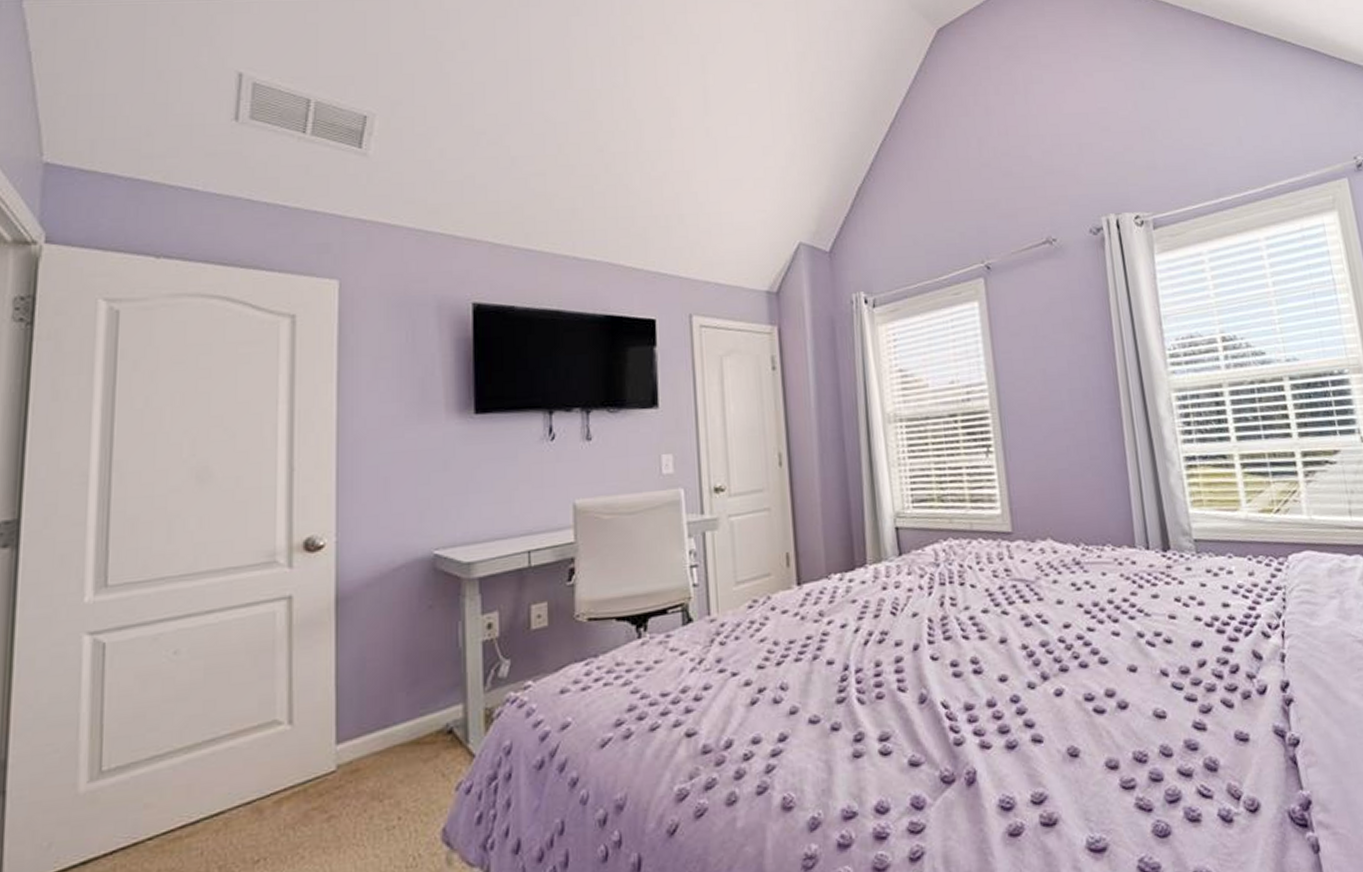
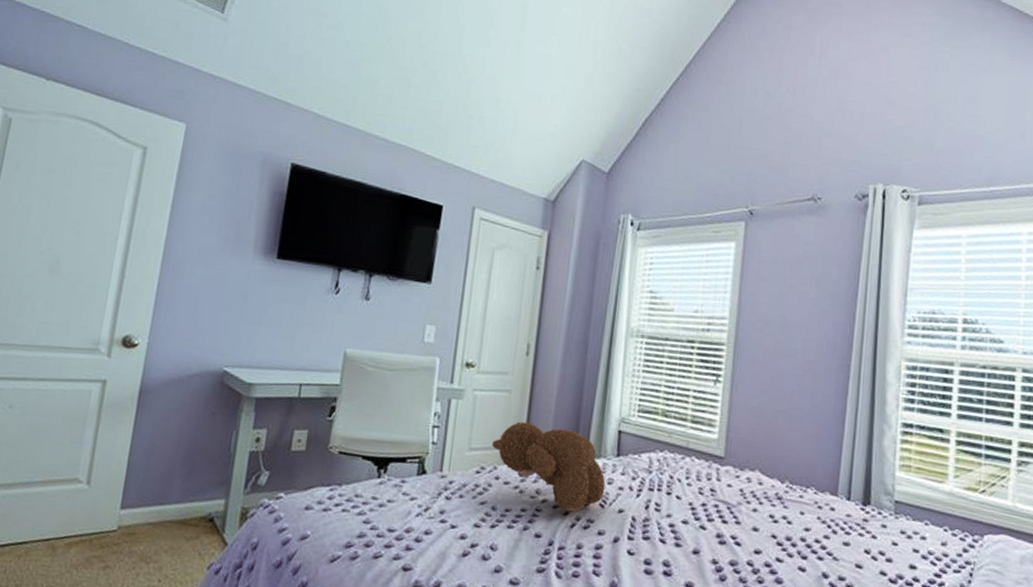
teddy bear: none [760,537,894,629] -> present [492,421,606,512]

